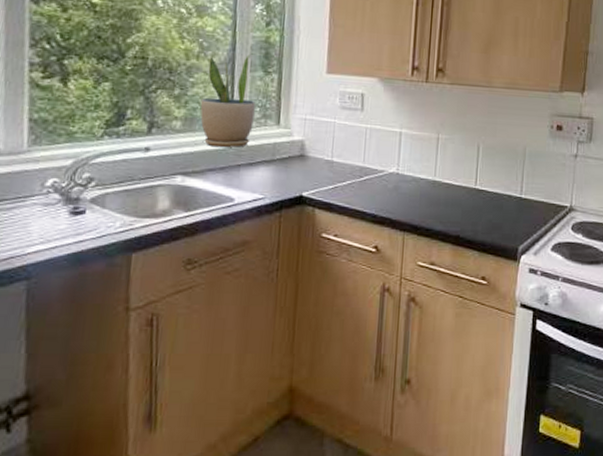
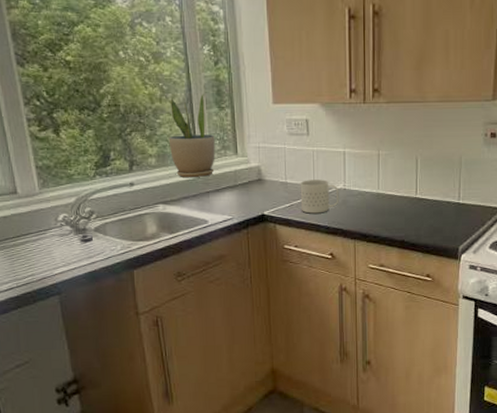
mug: none [346,160,391,199] -> present [300,179,339,214]

